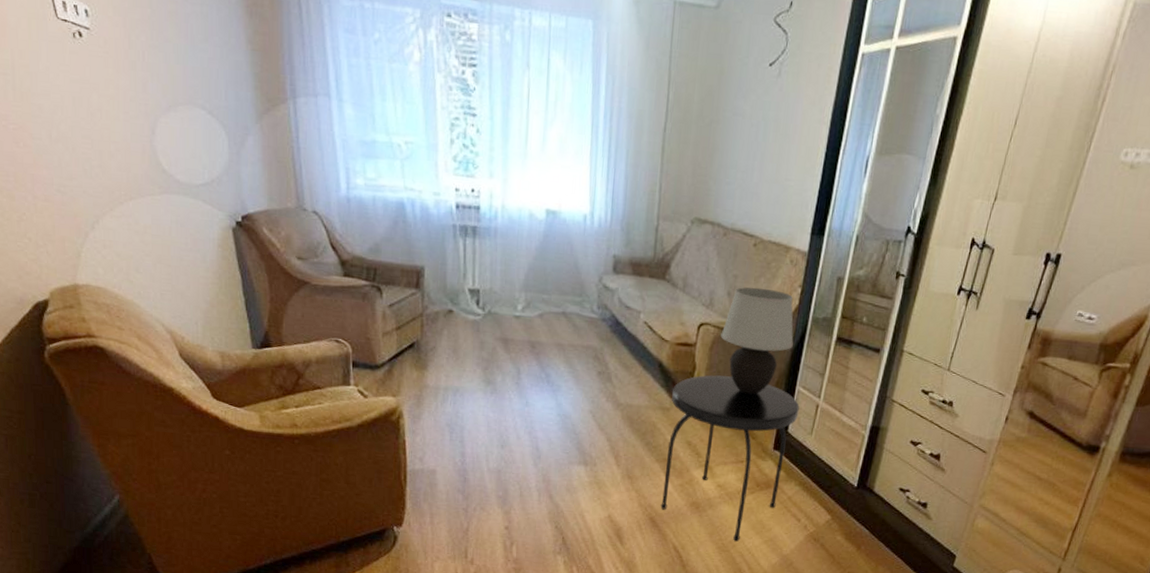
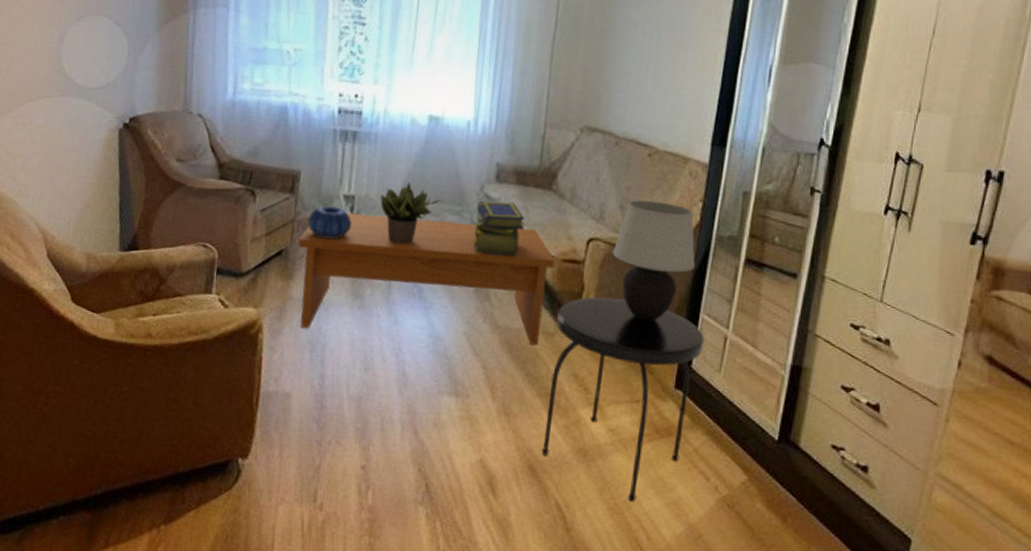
coffee table: none [428,305,670,419] -> present [298,212,556,346]
decorative bowl: none [436,300,478,331] -> present [308,206,352,239]
potted plant: none [504,275,564,334] -> present [380,181,443,244]
stack of books: none [594,291,642,343] -> present [473,201,525,257]

